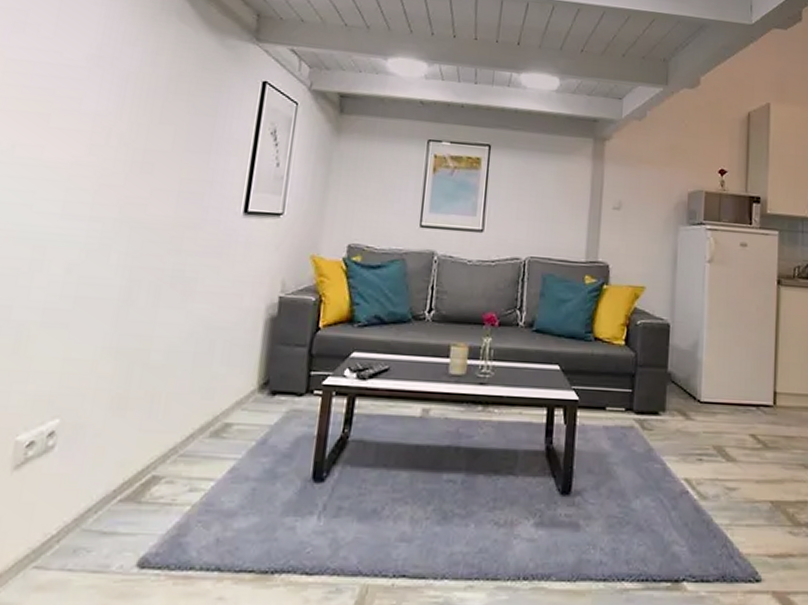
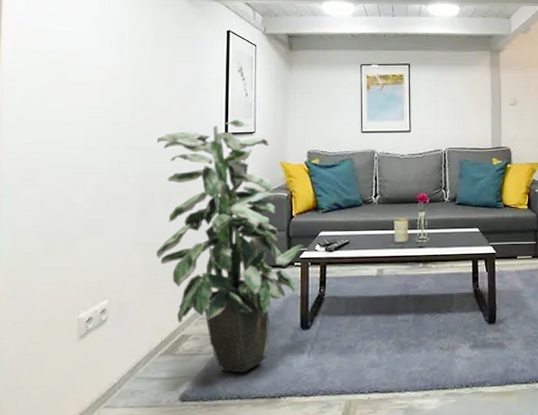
indoor plant: none [133,194,329,535] -> present [156,119,303,373]

